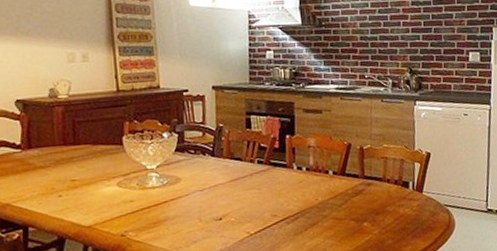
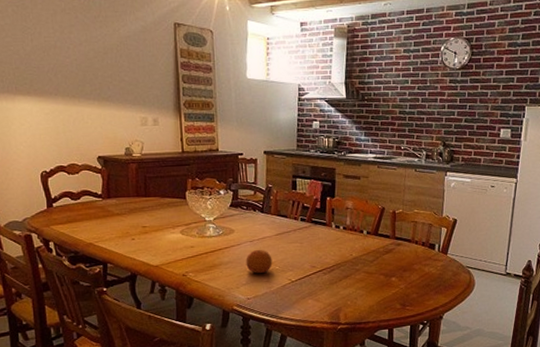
fruit: none [195,199,227,228] -> present [246,249,273,273]

